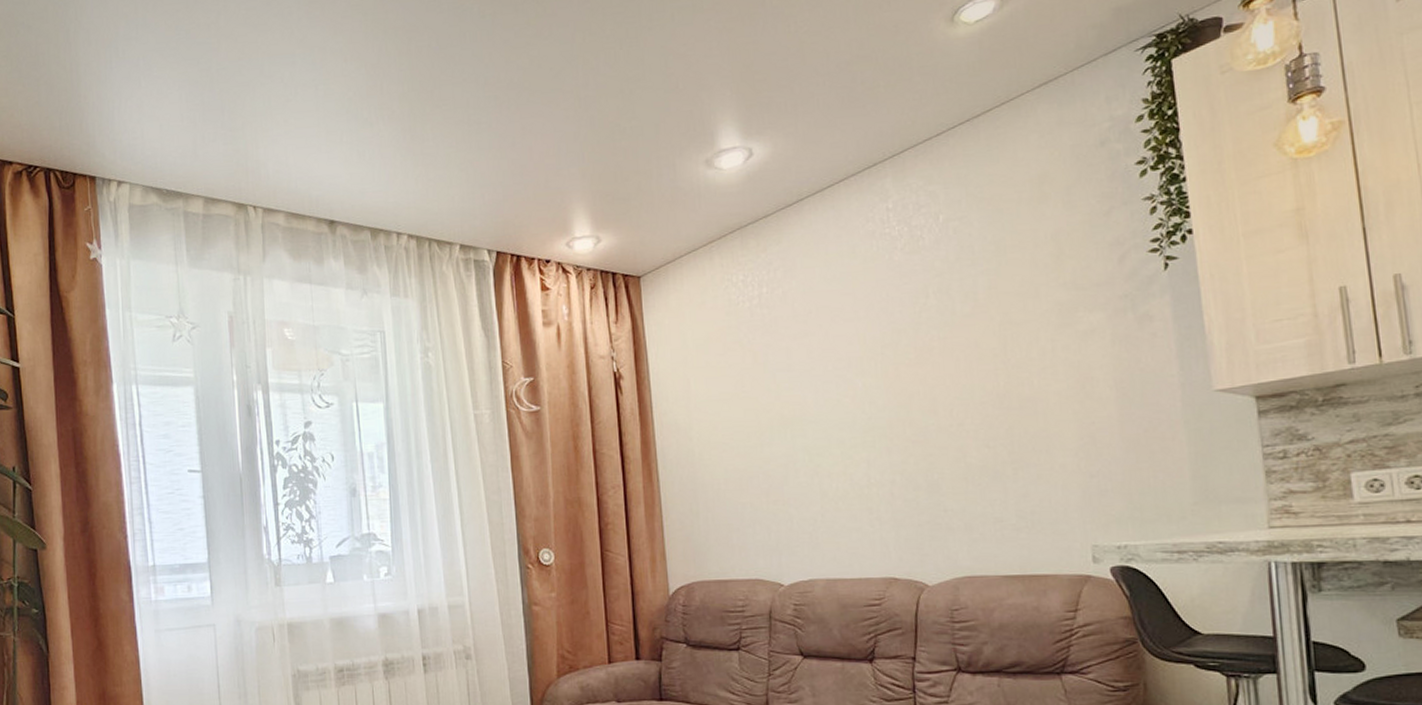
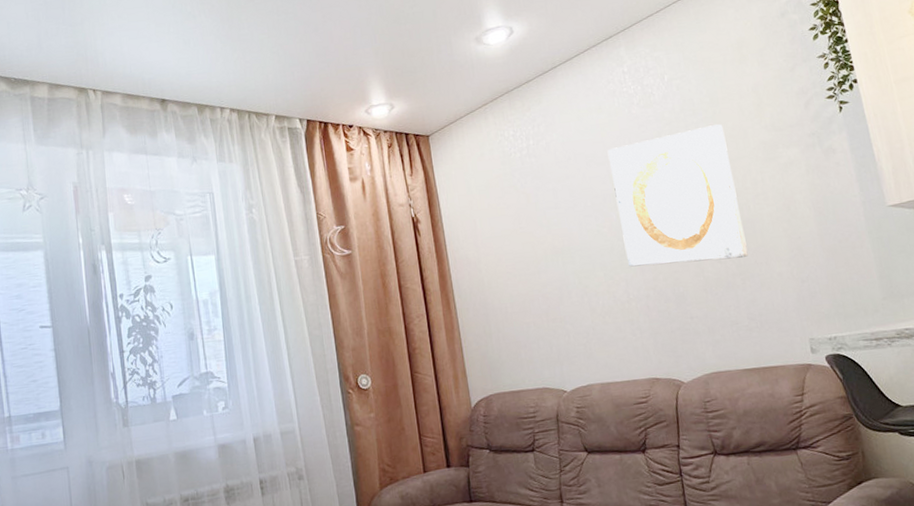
wall art: none [858,278,1025,446] -> present [607,124,748,267]

